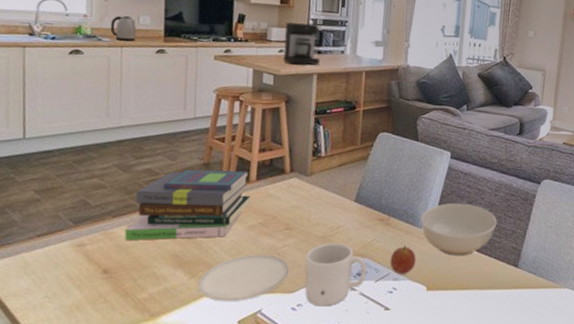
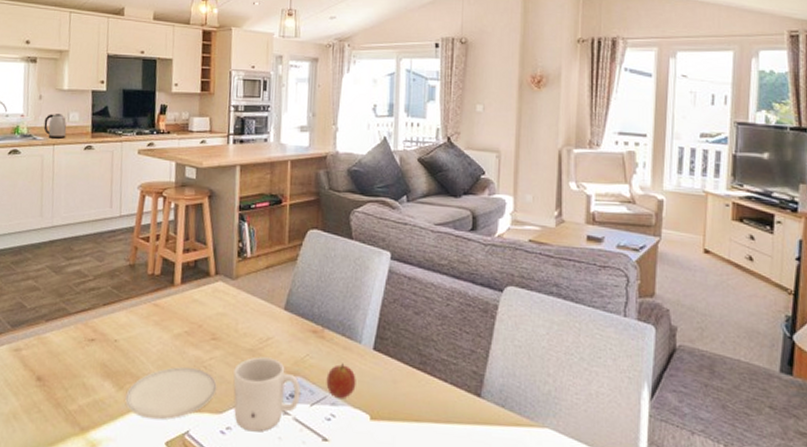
books: present [124,169,251,240] -> none [56,271,176,347]
coffee maker: present [282,22,319,65] -> none [204,110,242,156]
bowl: present [421,202,498,256] -> none [360,313,452,380]

